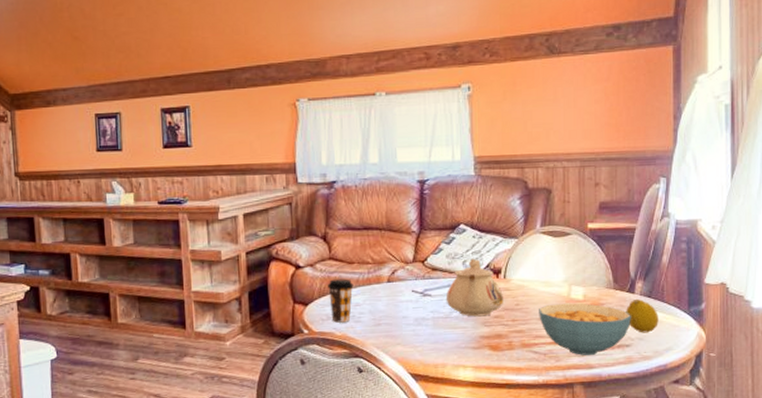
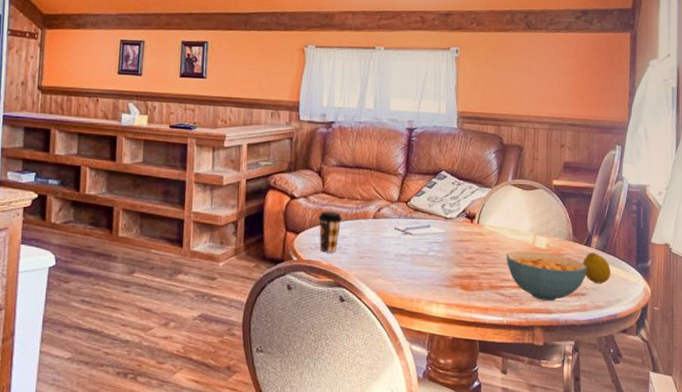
teapot: present [446,258,504,317] -> none [424,203,477,257]

